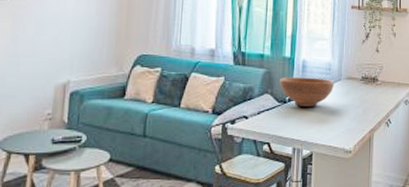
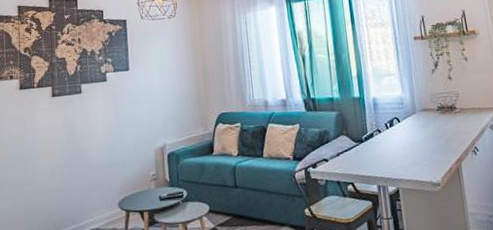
fruit bowl: present [279,77,335,108] -> none [353,113,410,145]

